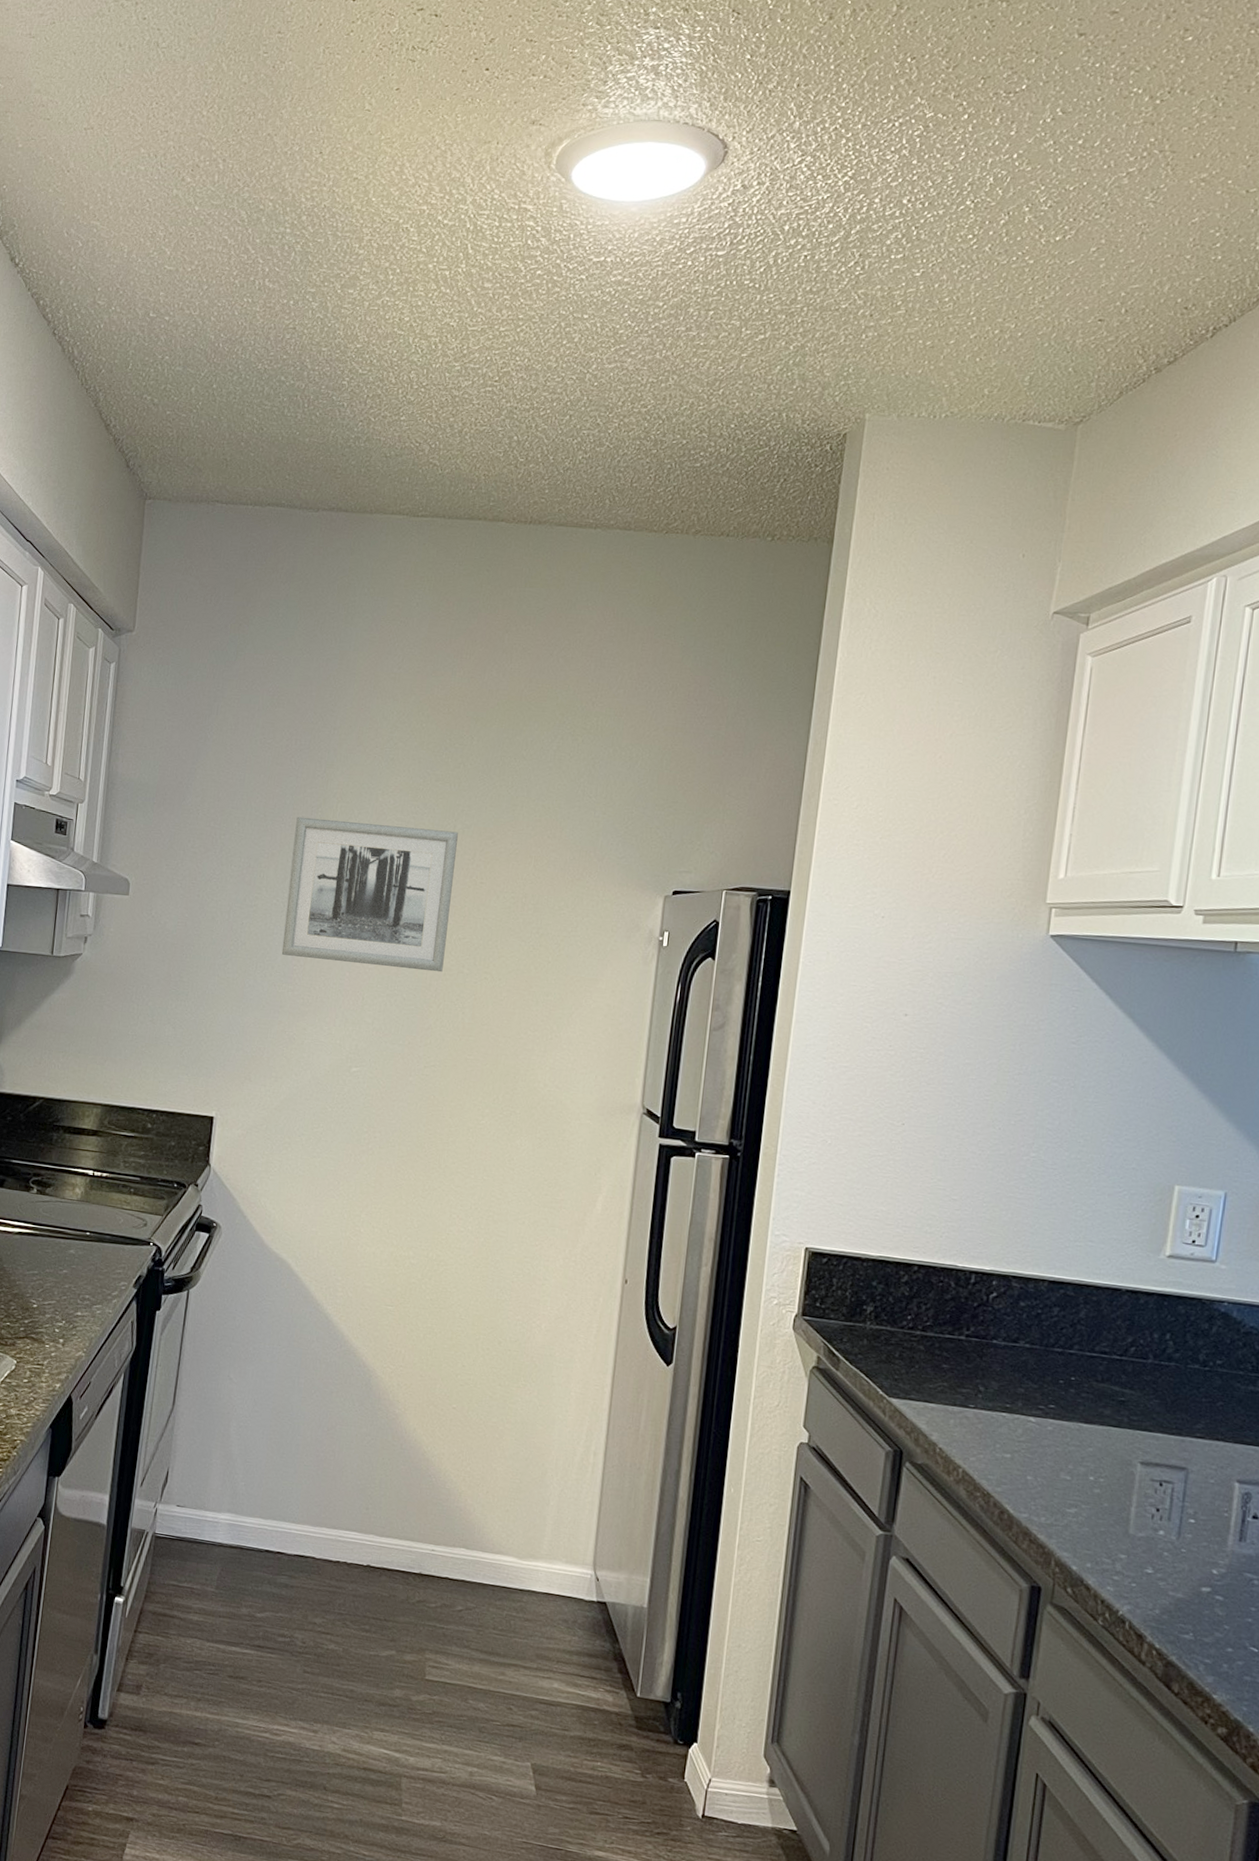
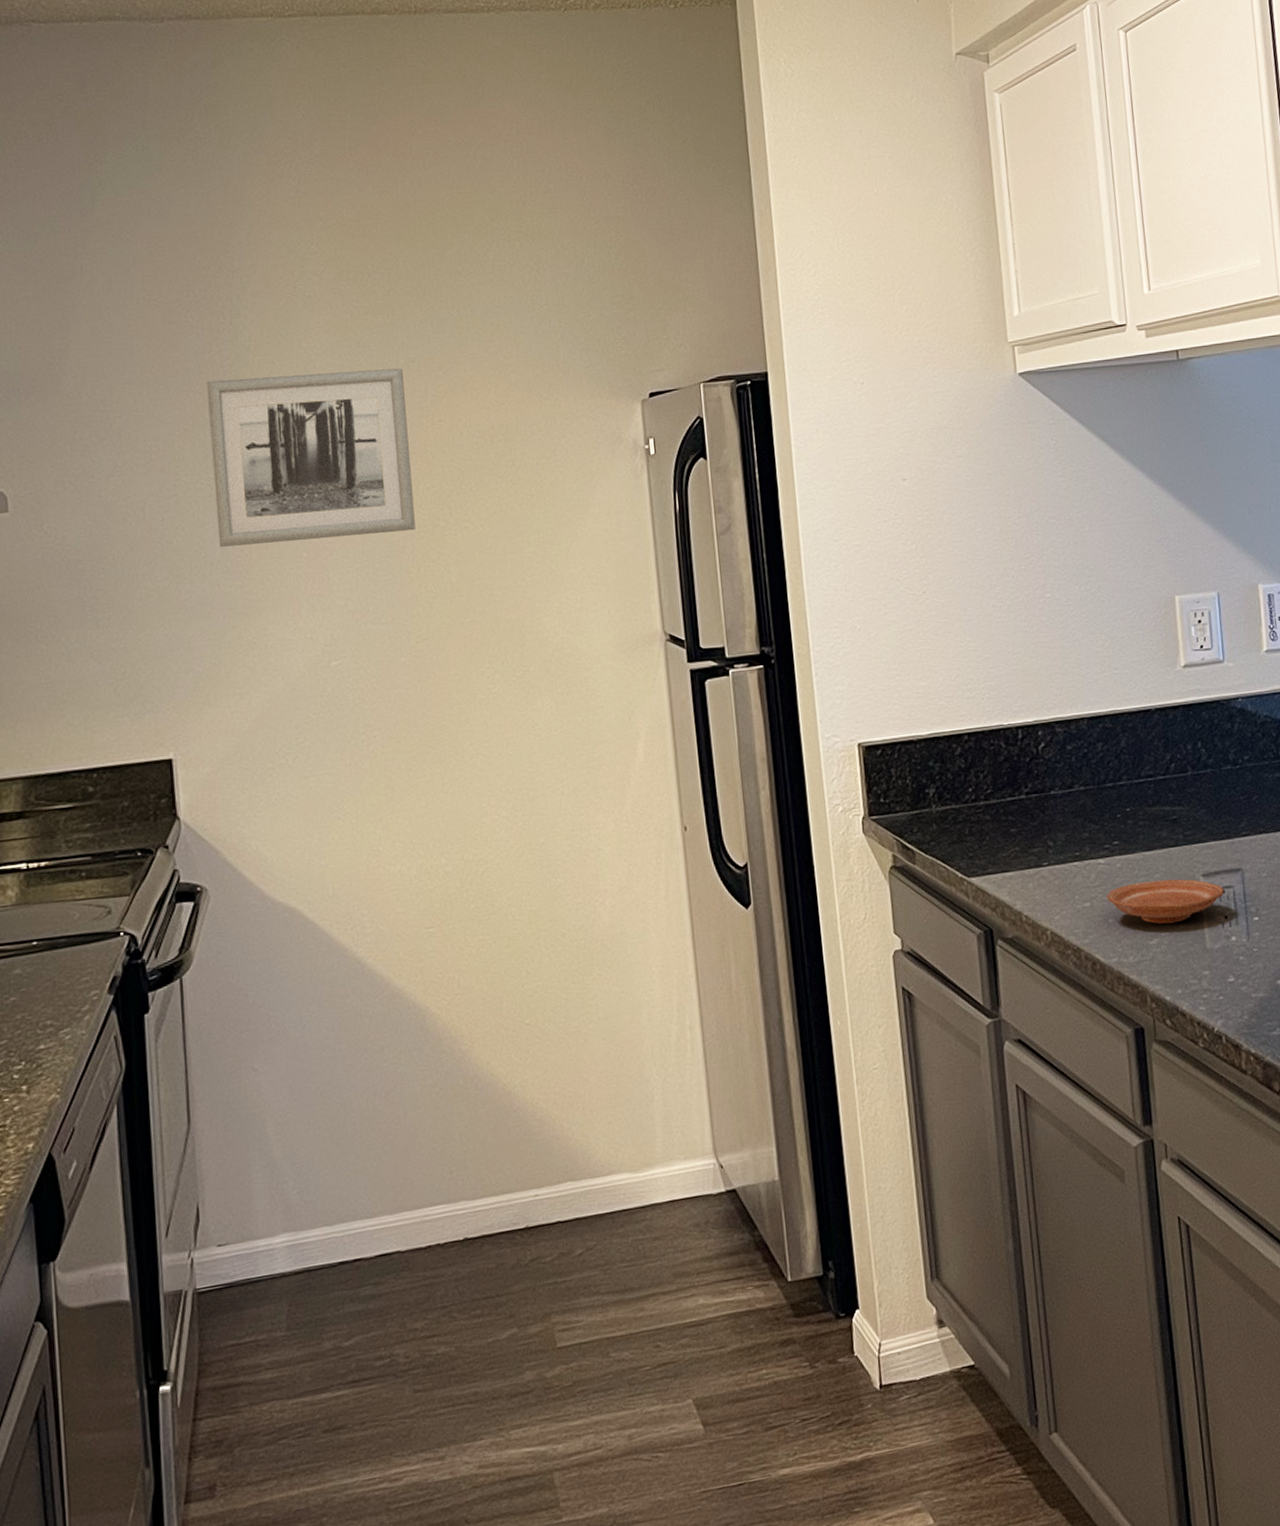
plate: none [1030,1448,1162,1500] -> present [1106,879,1225,924]

